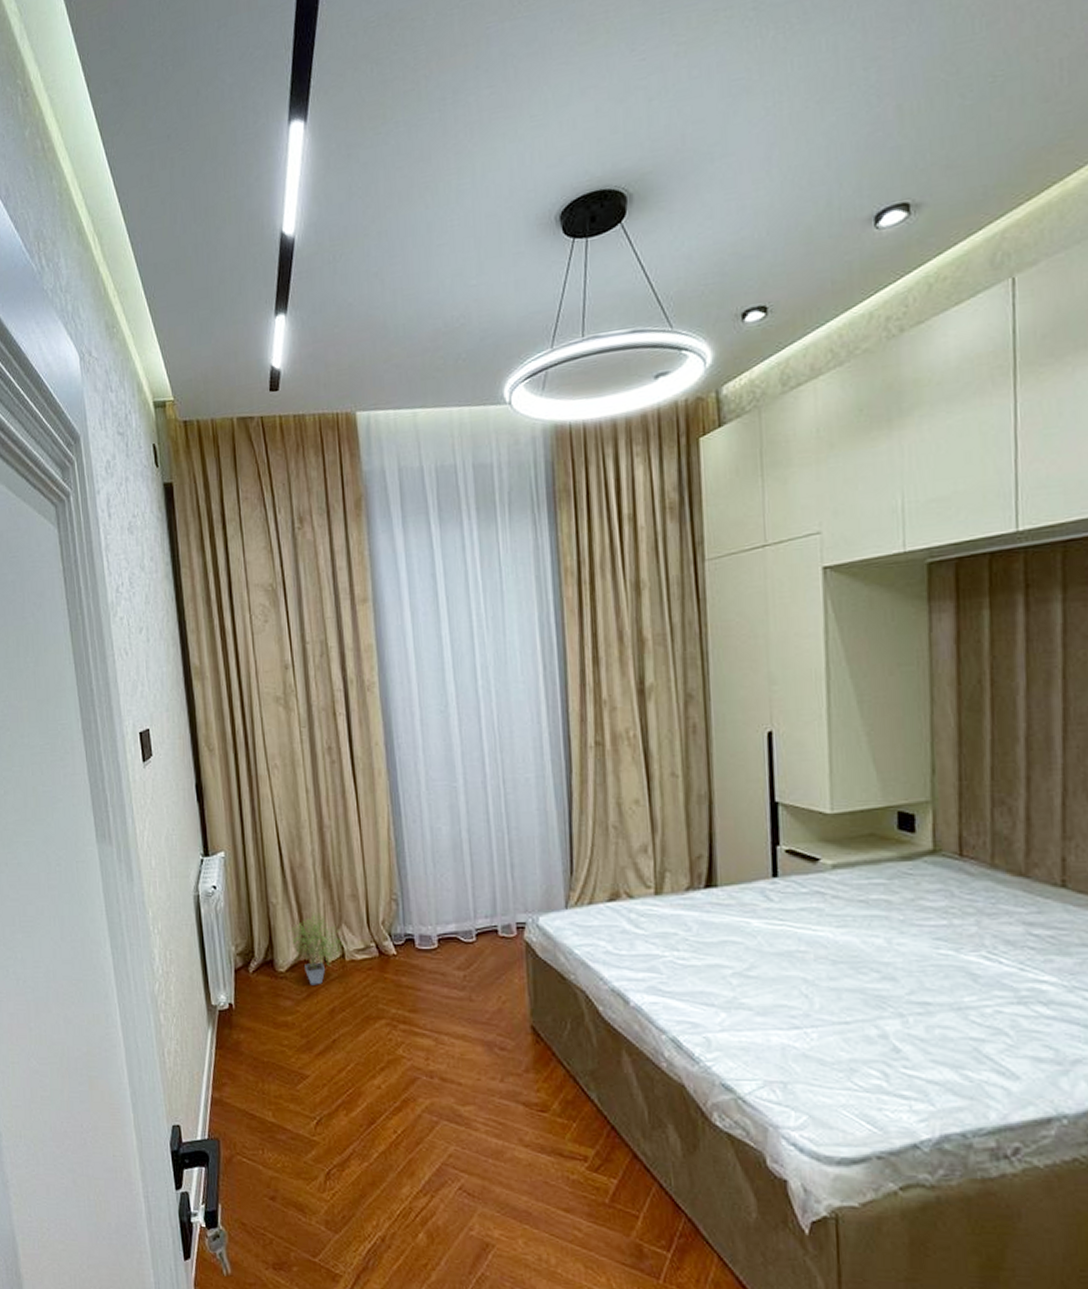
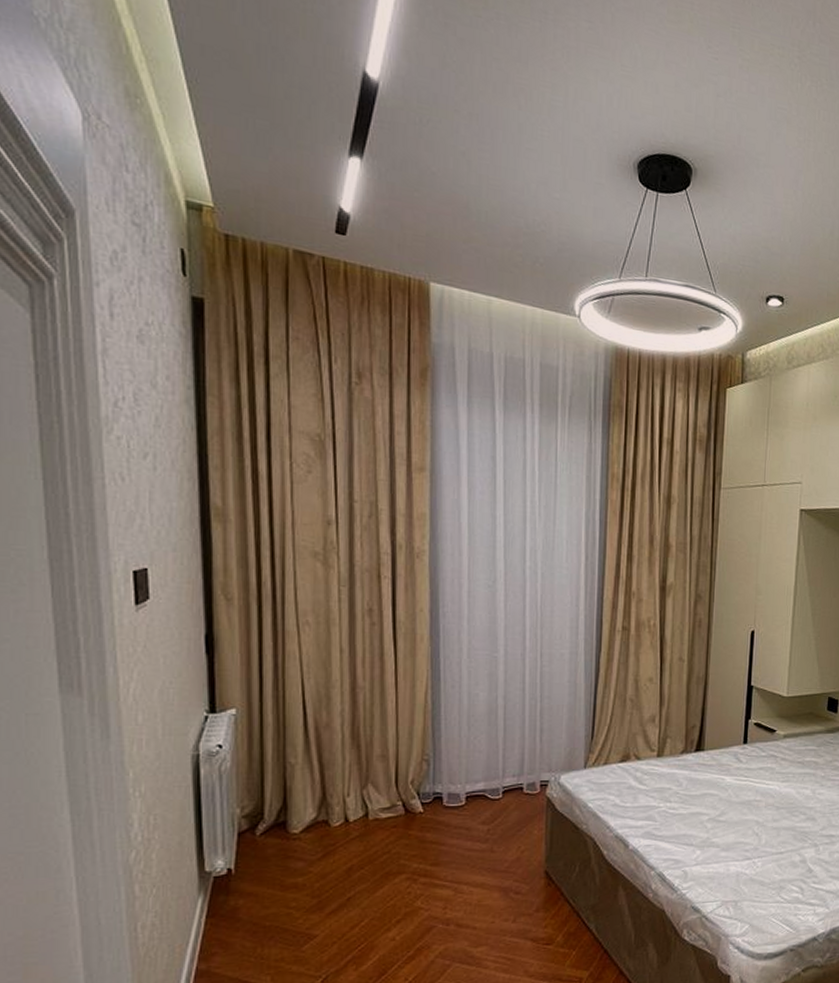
potted plant: present [287,914,343,985] -> none [305,774,368,845]

